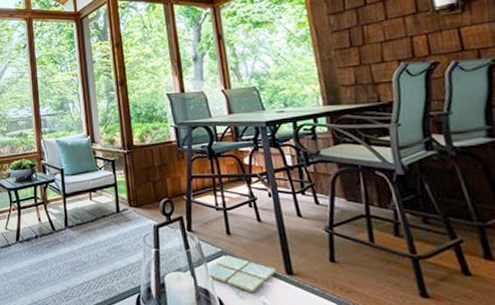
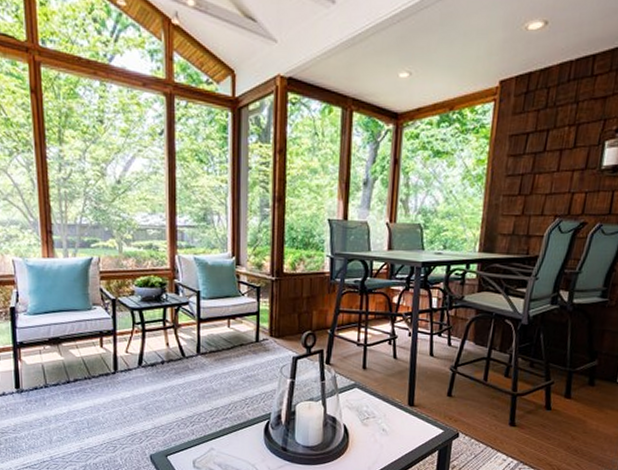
drink coaster: present [205,255,276,293] -> none [336,387,400,421]

